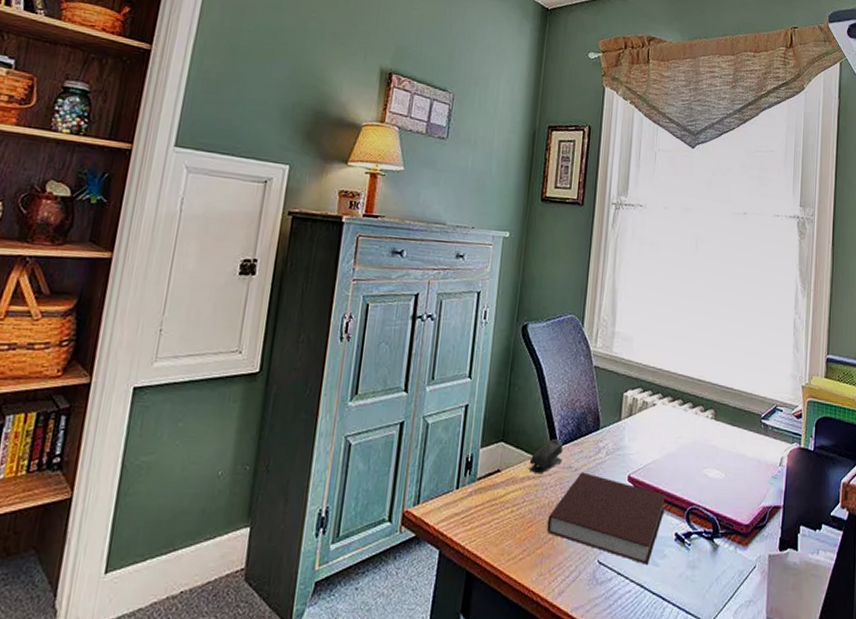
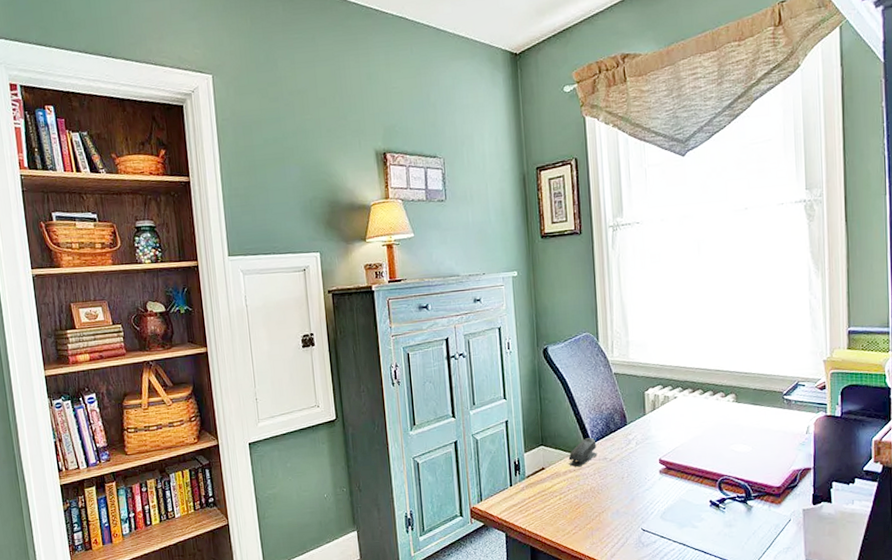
notebook: present [547,472,666,565] -> none [592,461,697,528]

